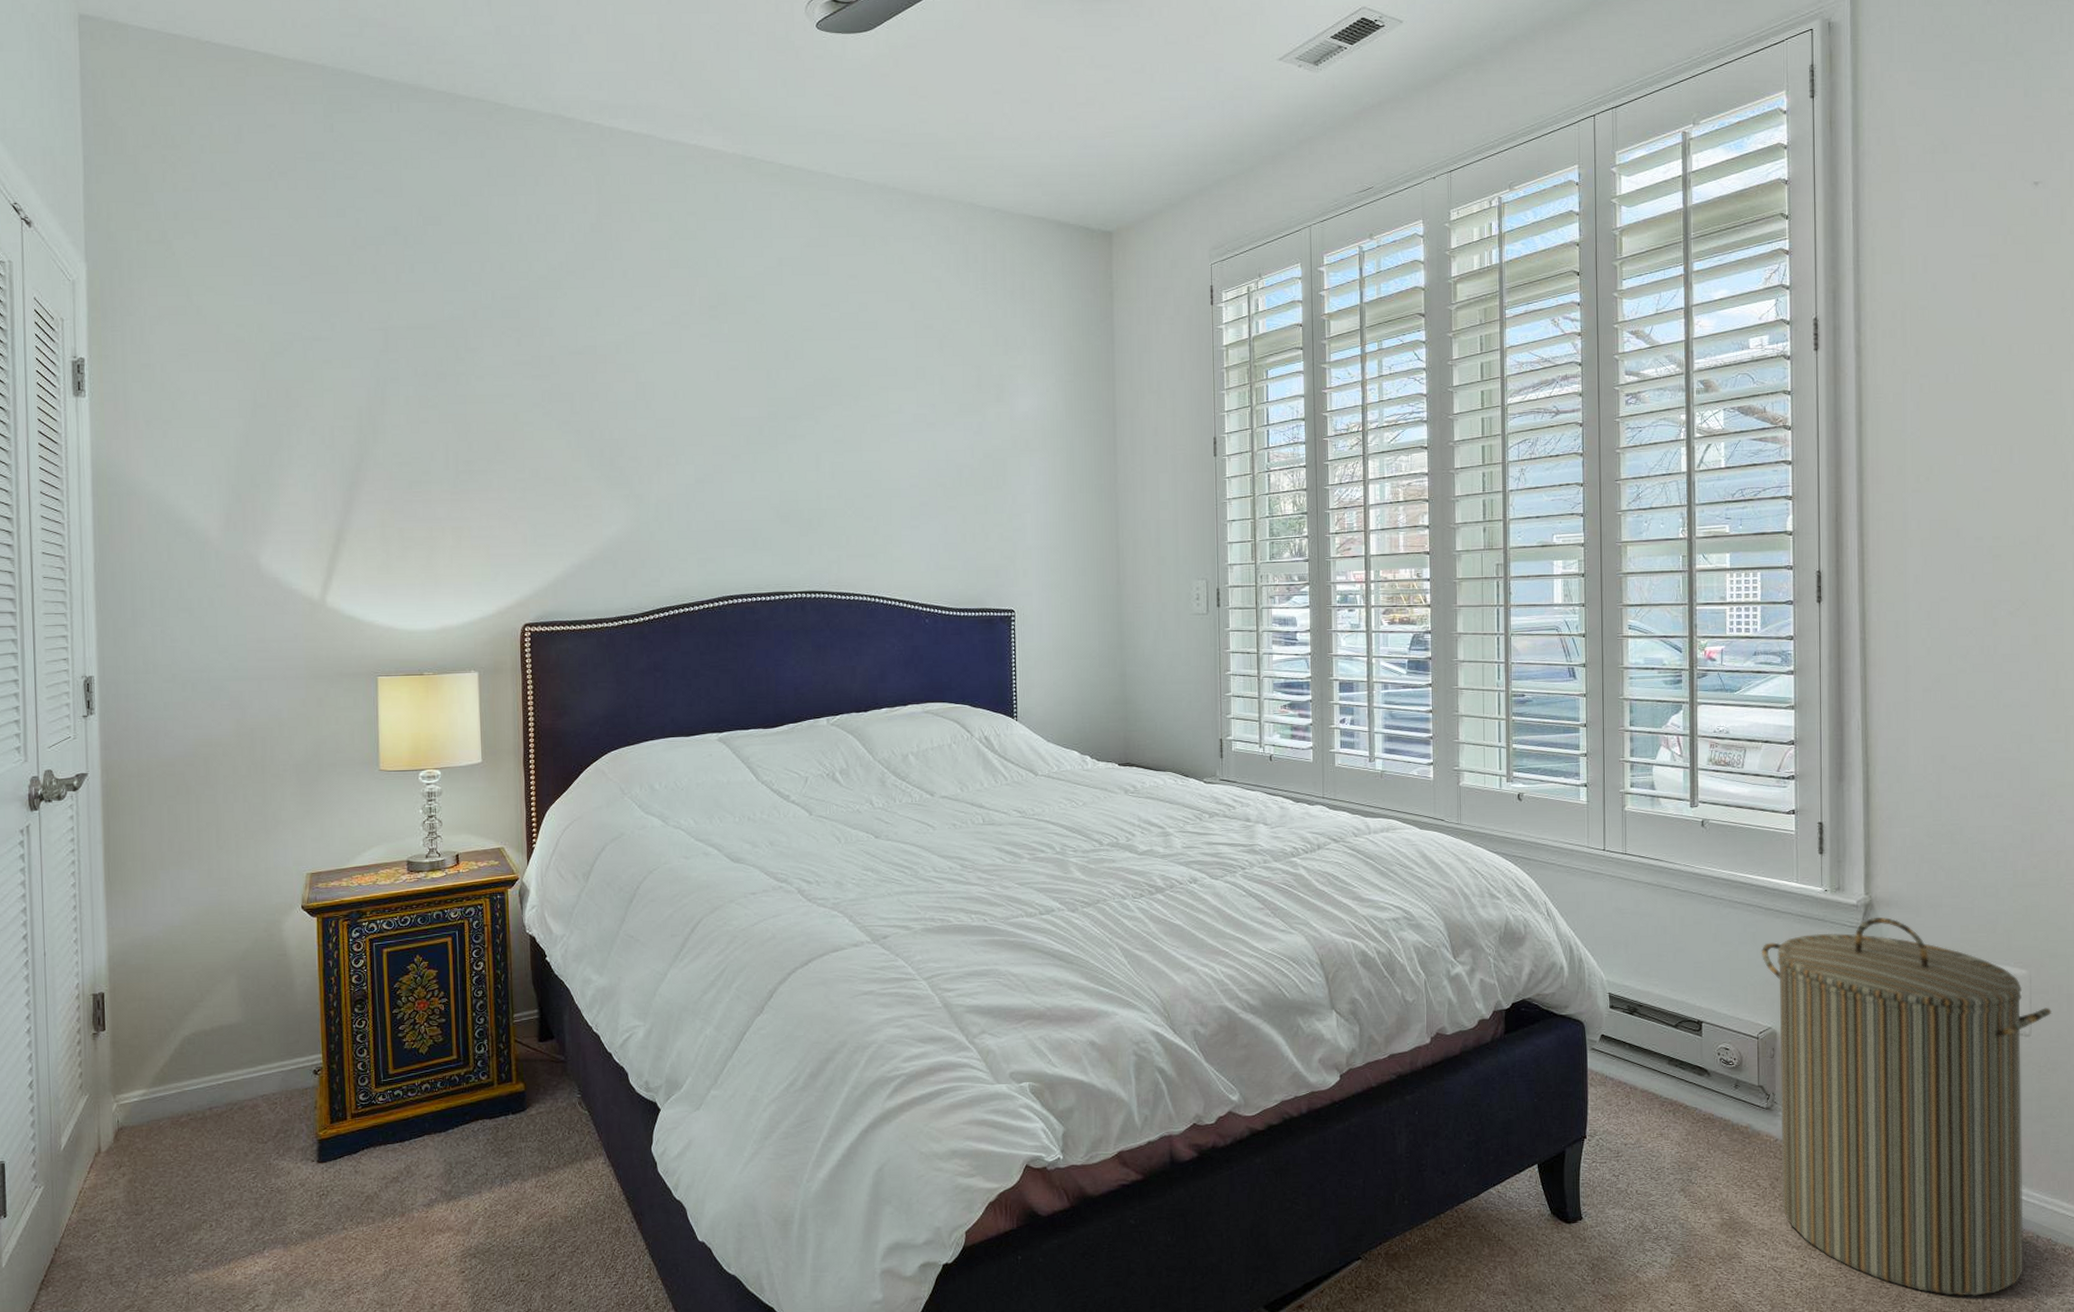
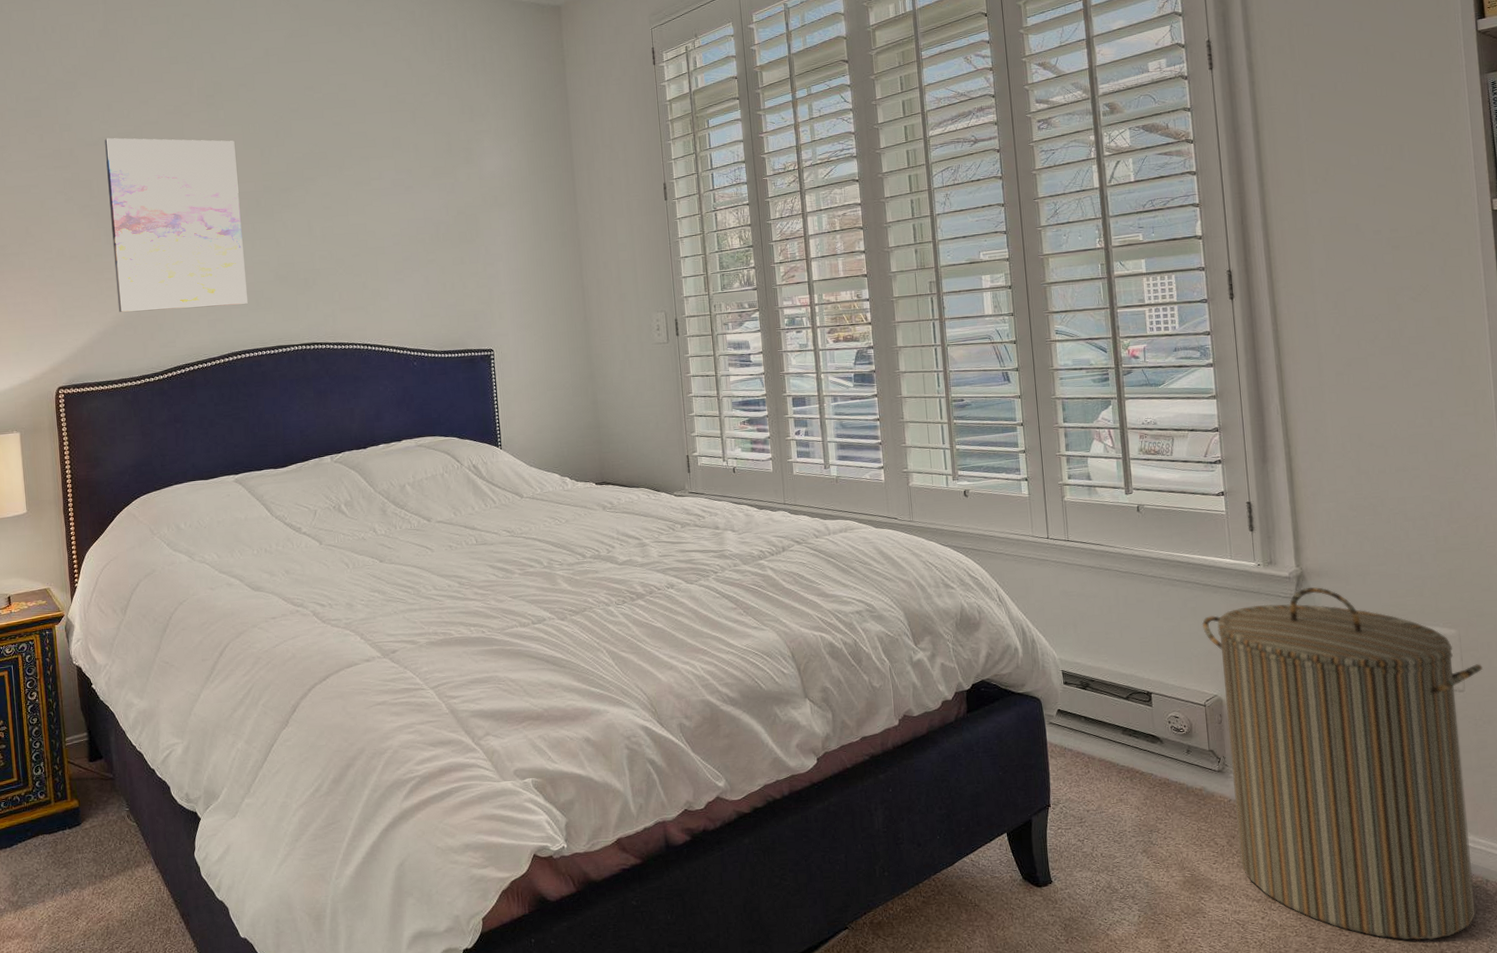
wall art: none [591,346,743,545] -> present [105,137,248,312]

